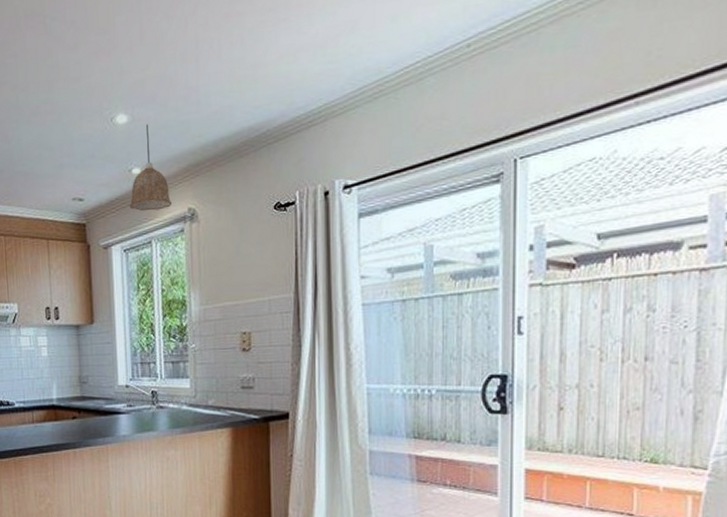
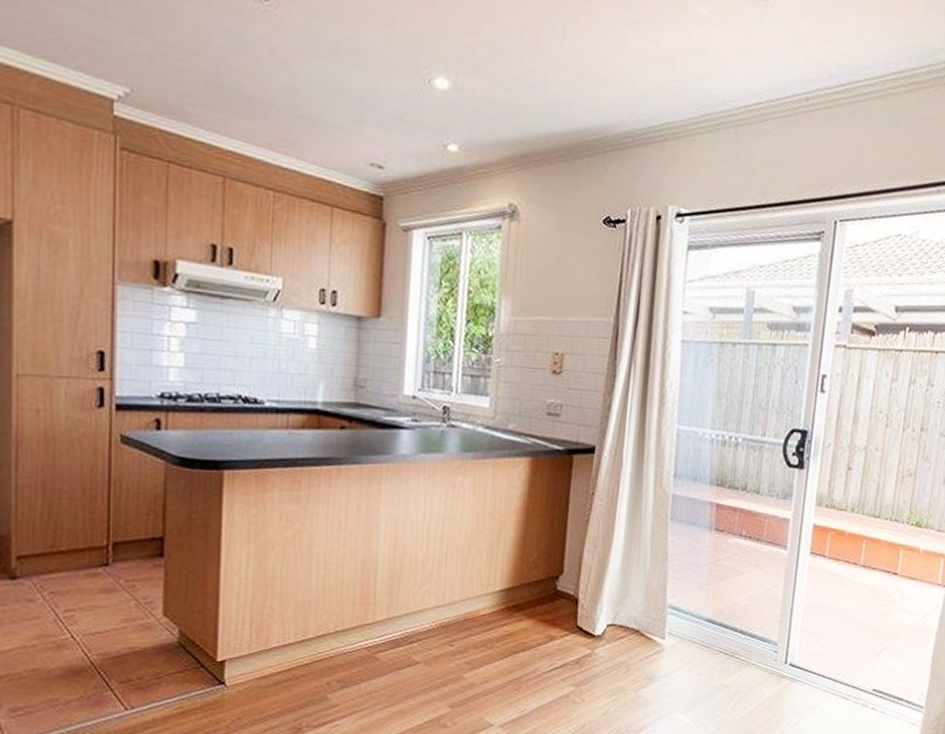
pendant lamp: present [129,124,171,212] -> none [439,96,490,199]

